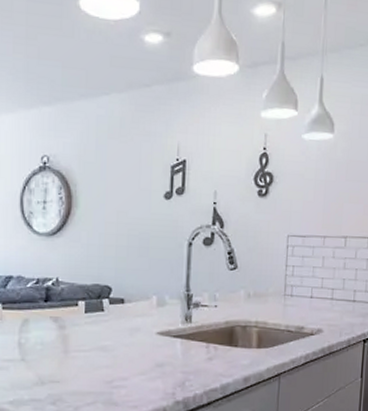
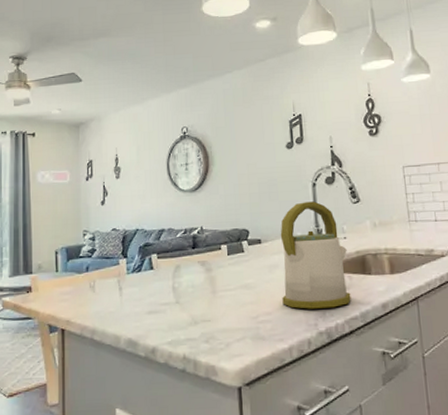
kettle: none [141,262,216,378] -> present [280,201,351,309]

